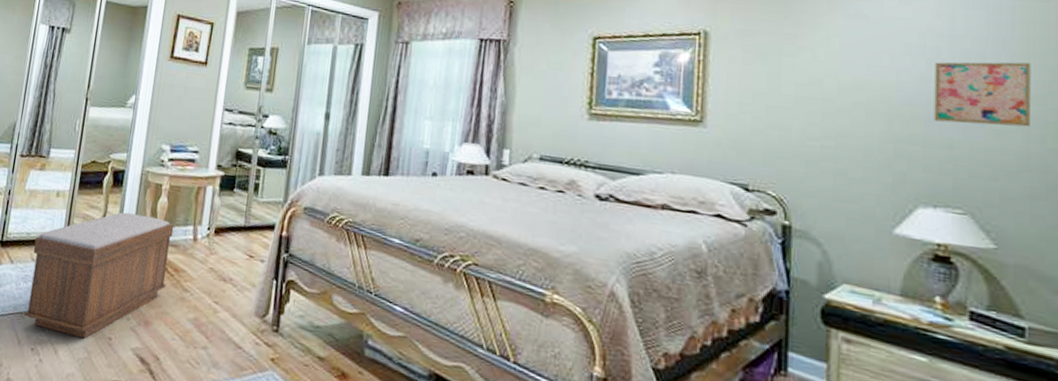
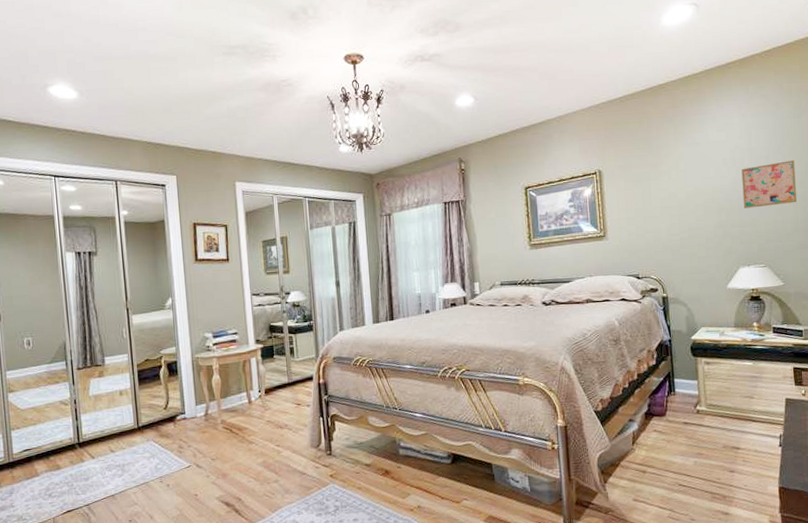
bench: present [23,212,174,339] -> none [109,392,234,502]

